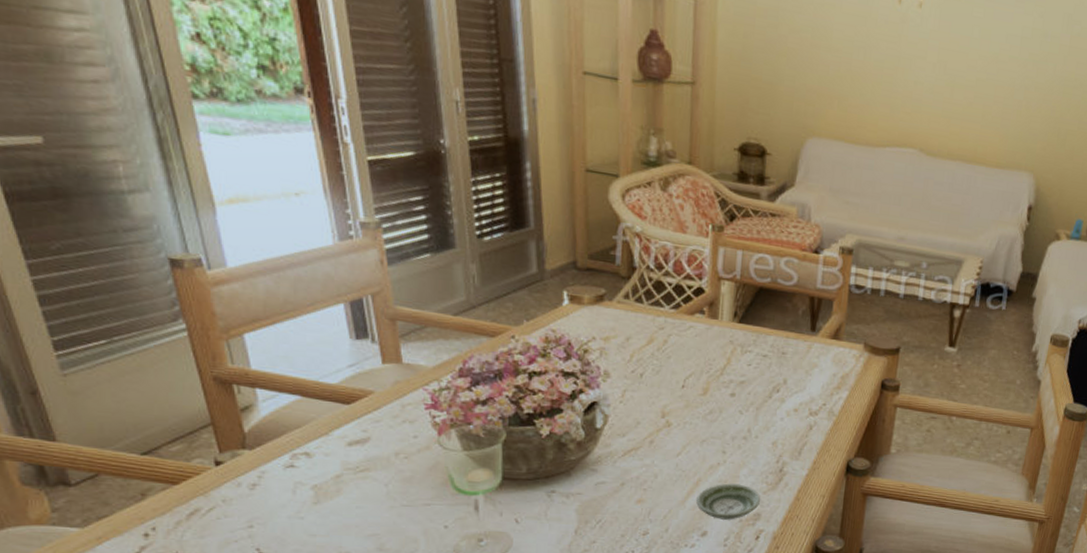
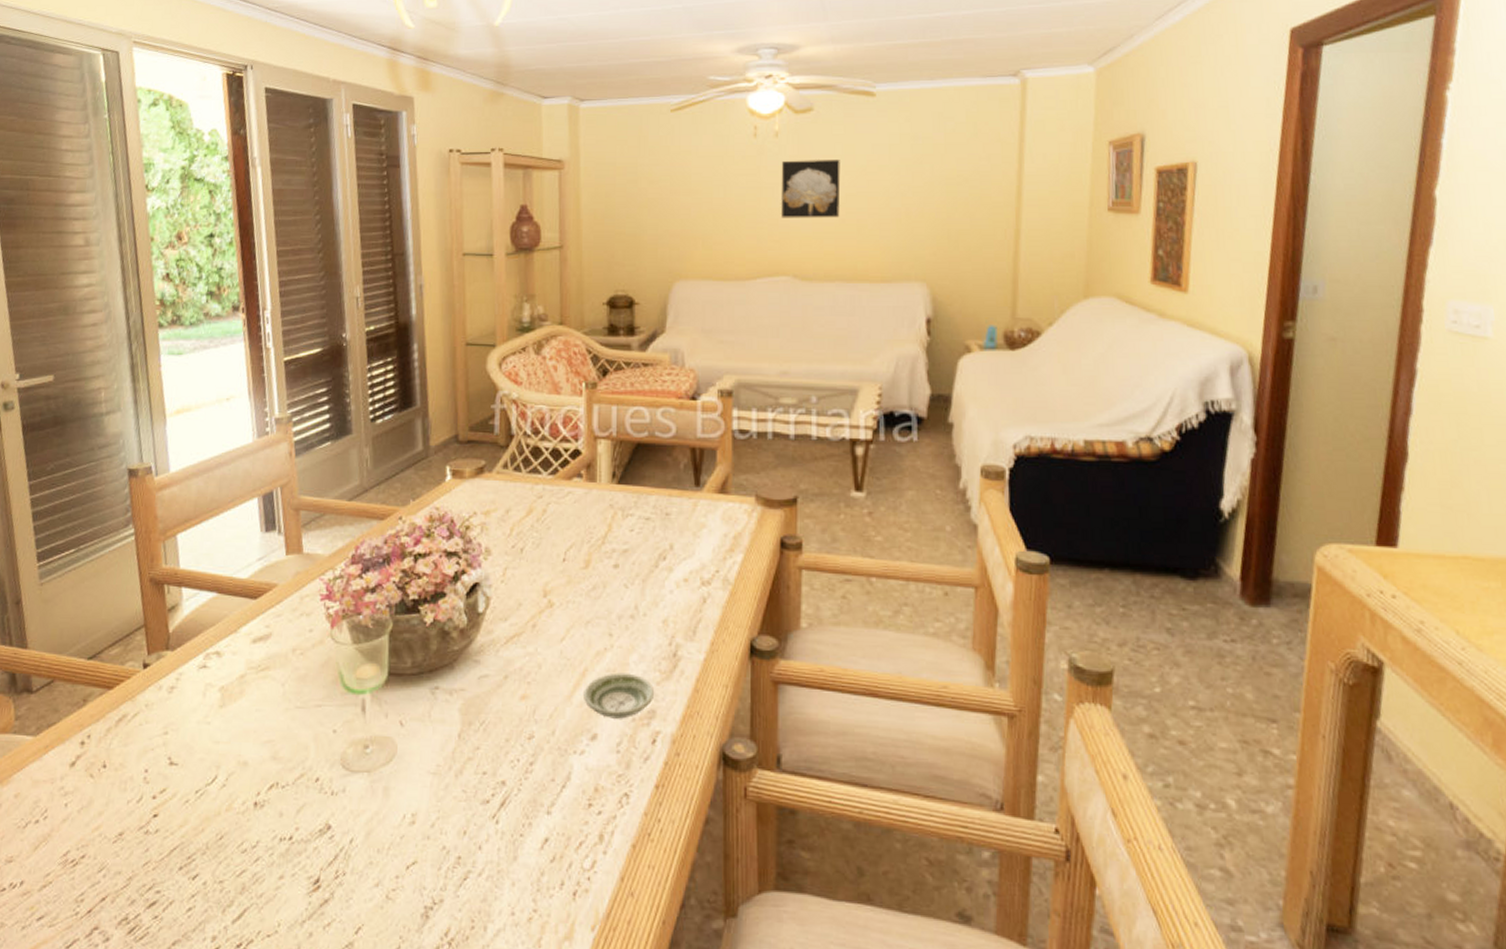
wall art: none [915,34,976,100] -> present [781,160,841,218]

